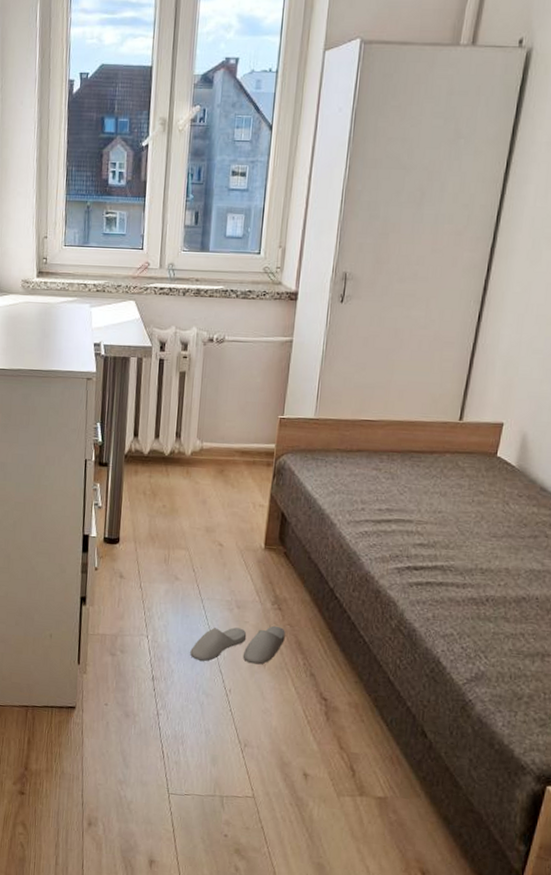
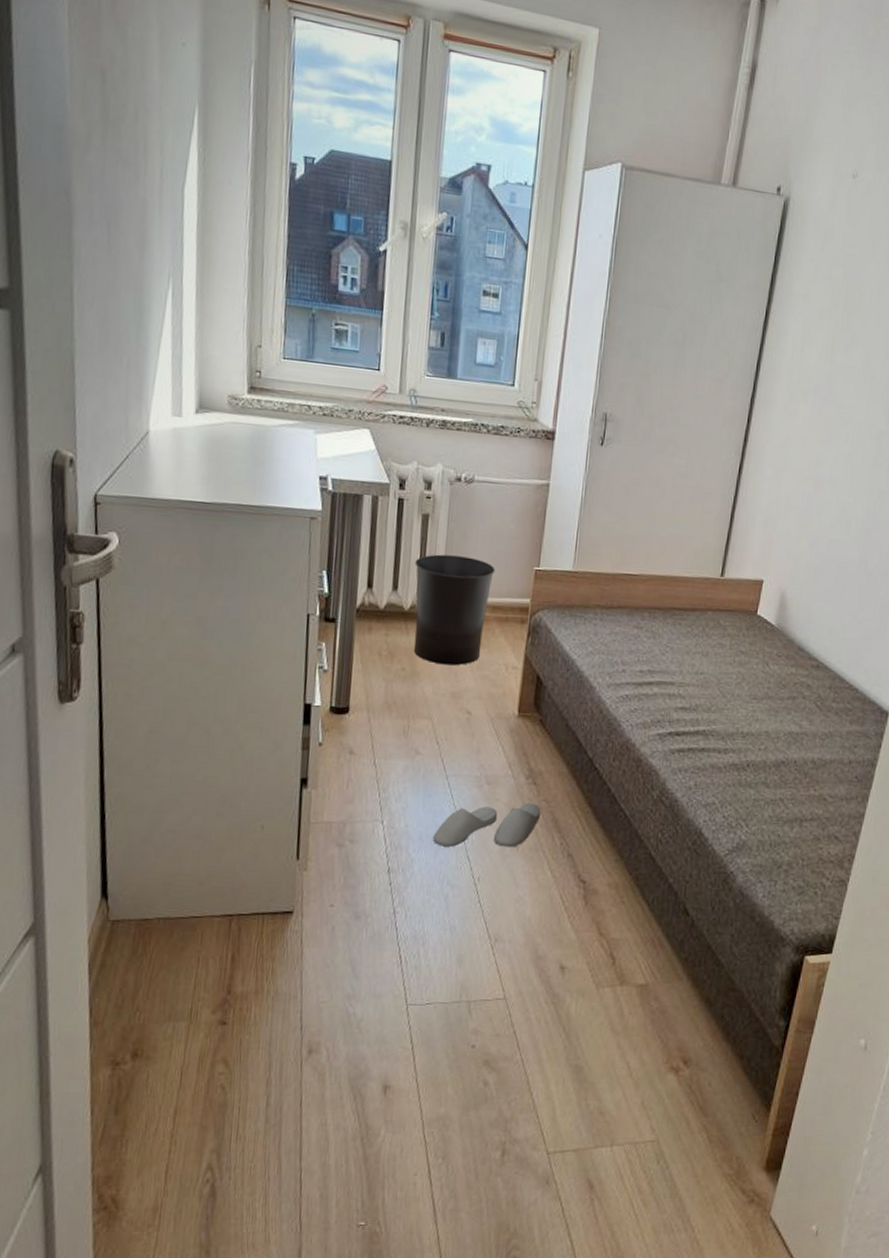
waste bin: none [173,406,244,504] -> present [413,554,496,666]

